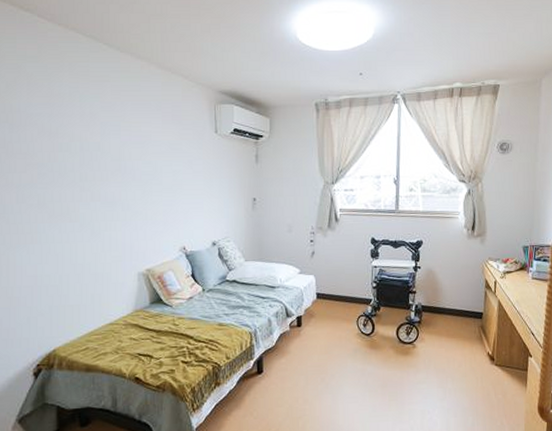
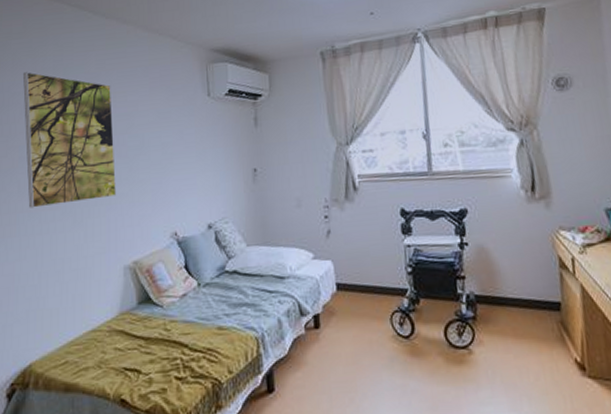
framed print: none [40,95,132,220] -> present [23,72,117,208]

